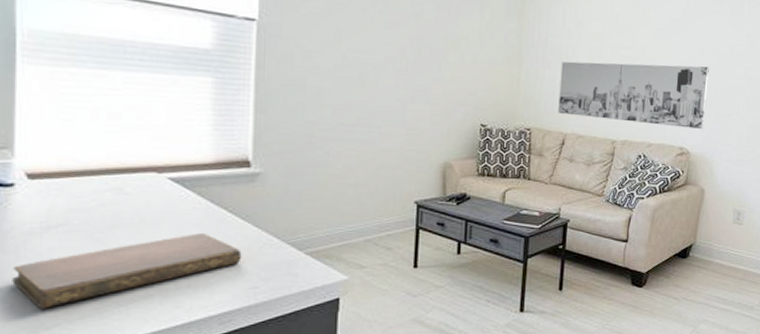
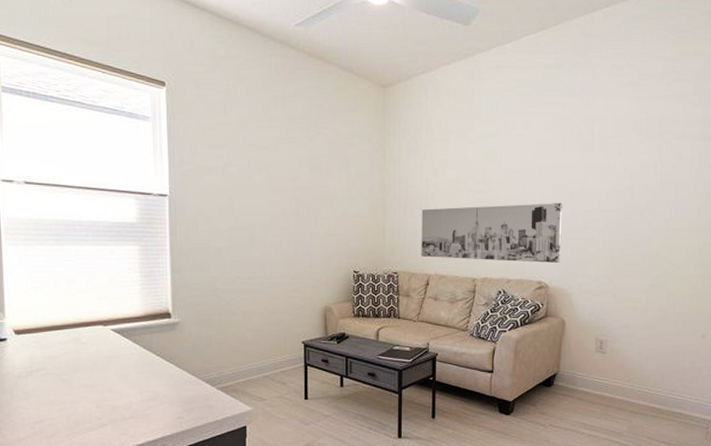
notebook: present [12,233,242,309] -> none [10,374,169,435]

